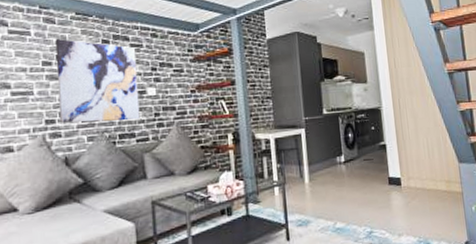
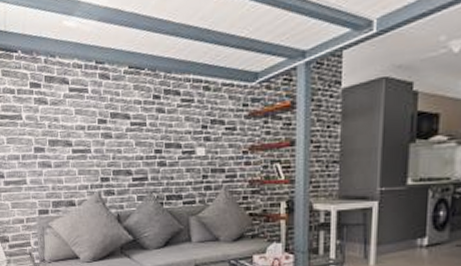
wall art: present [55,38,140,123] -> none [109,94,188,182]

